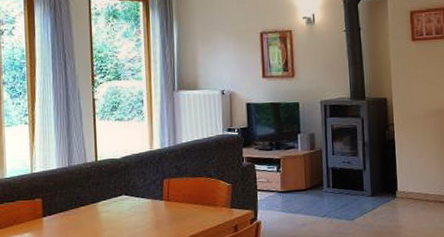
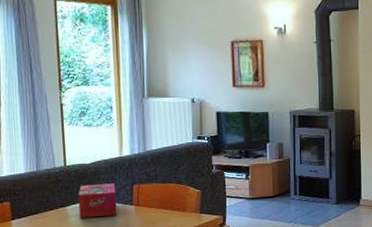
tissue box: none [108,178,147,215] -> present [78,183,117,218]

